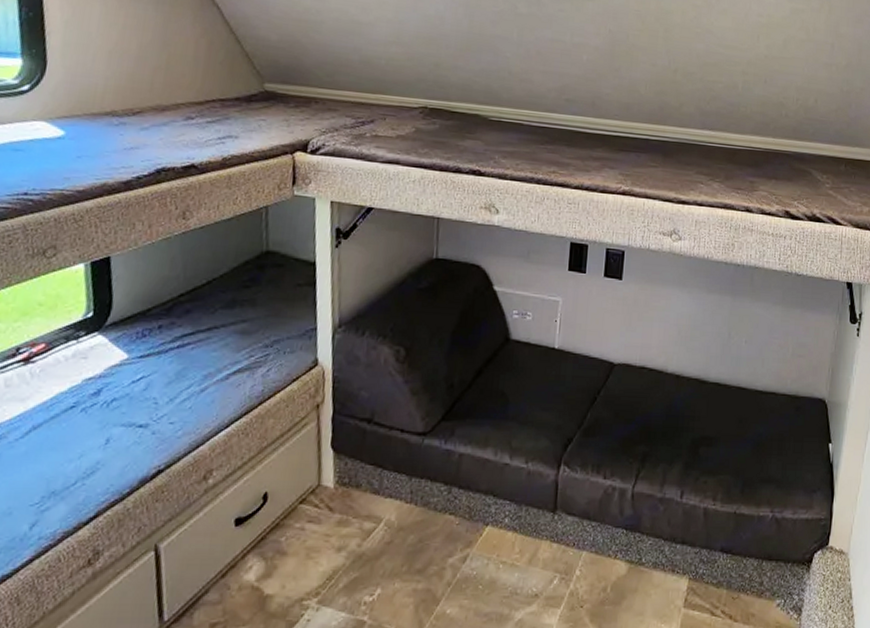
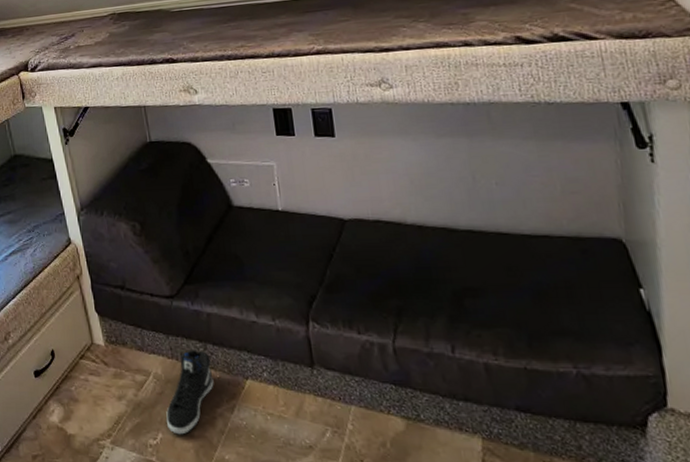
sneaker: none [389,493,453,589] -> present [166,350,214,435]

